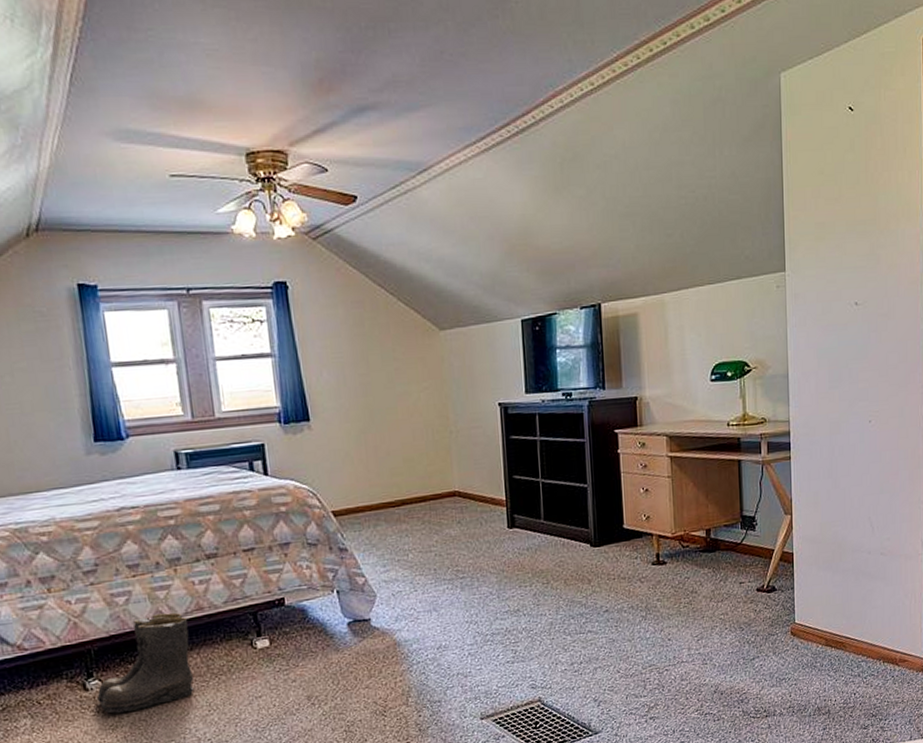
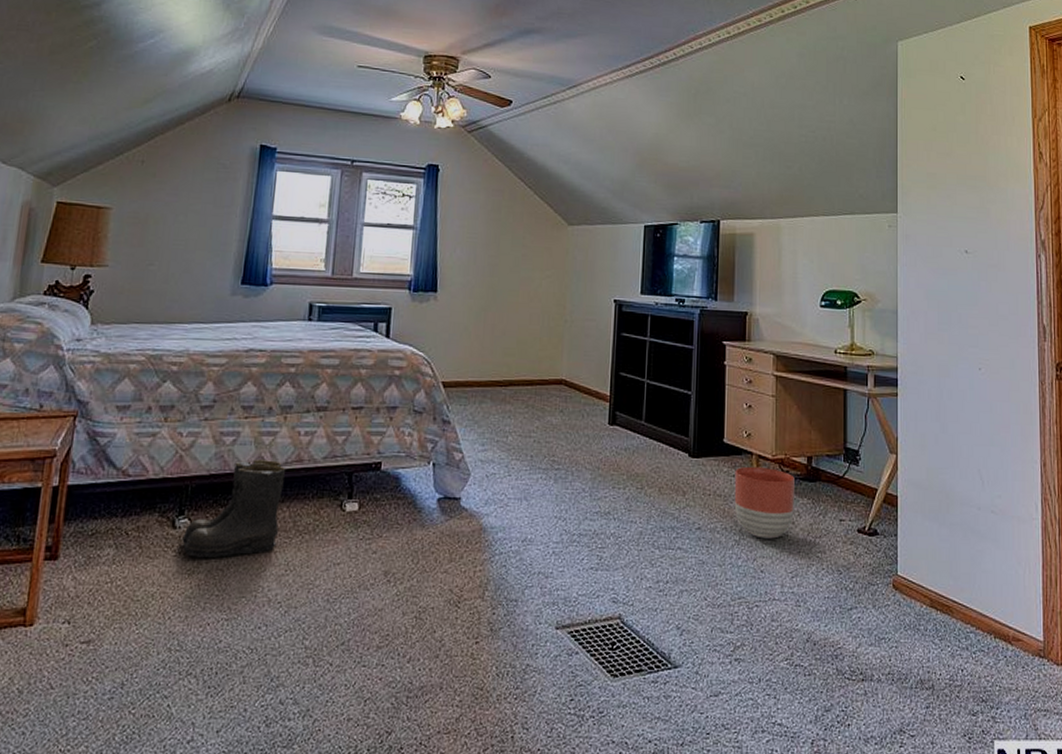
planter: none [637,545,696,611] -> present [734,466,795,539]

